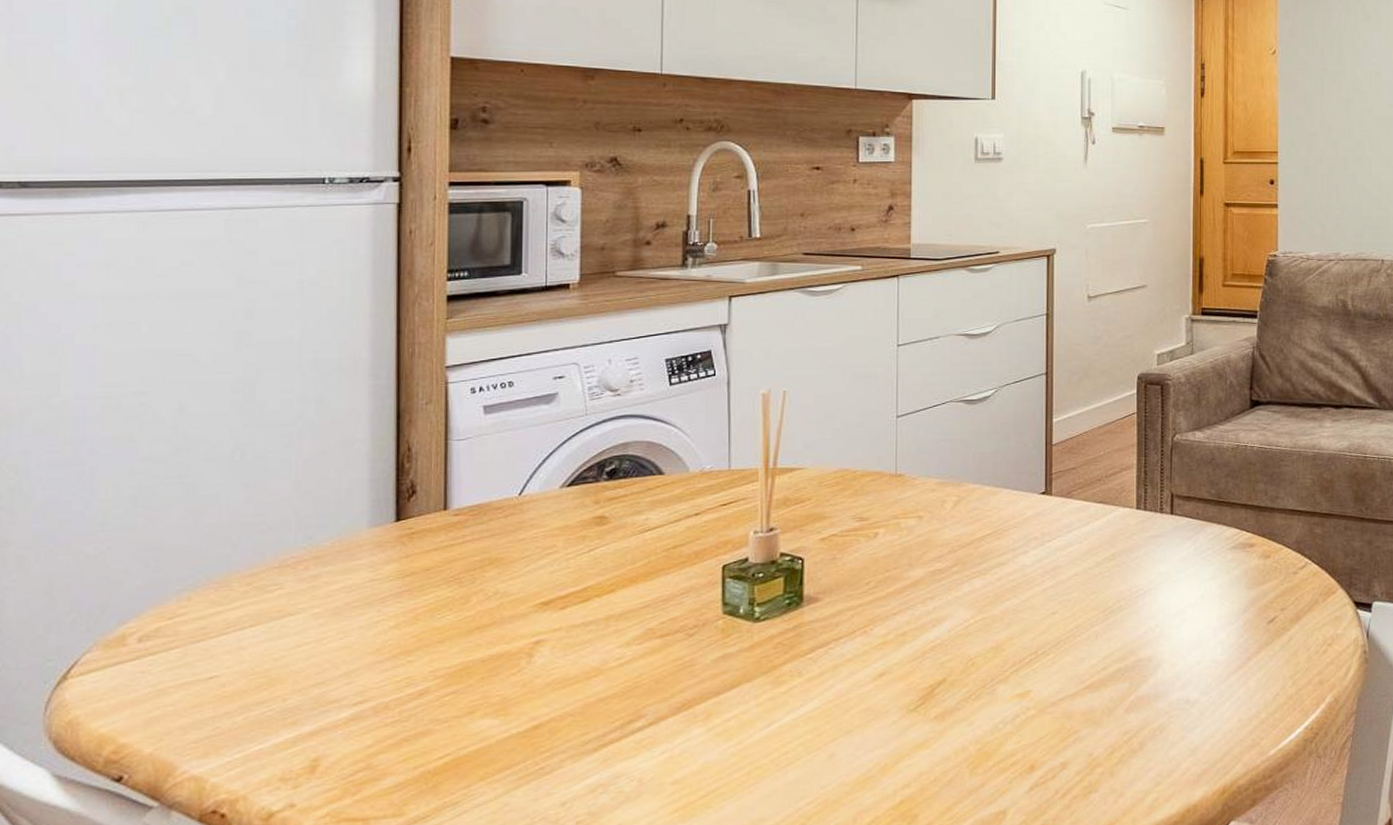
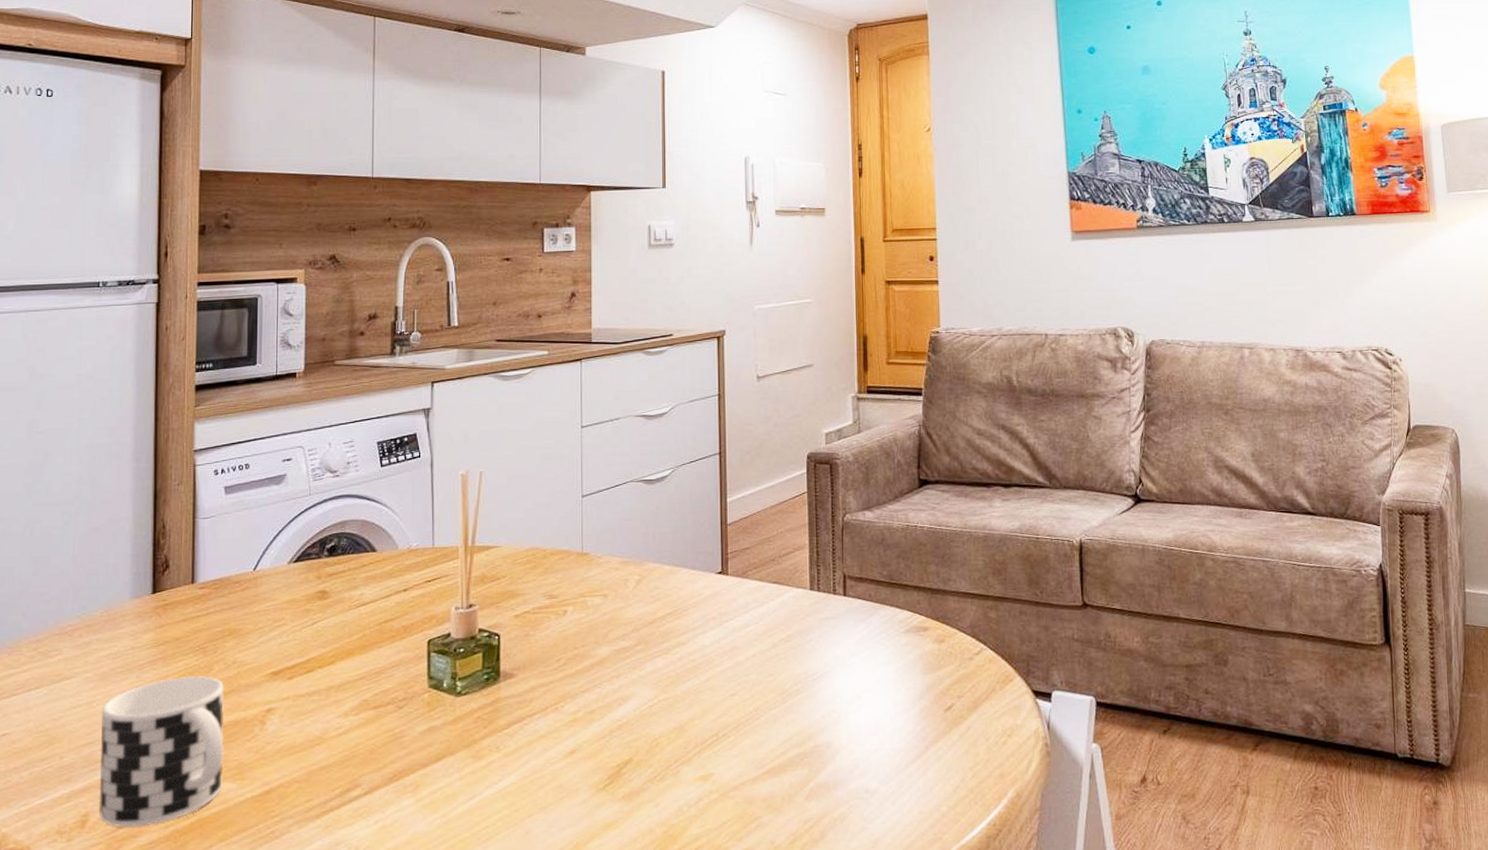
cup: none [332,607,484,771] -> present [98,675,224,828]

